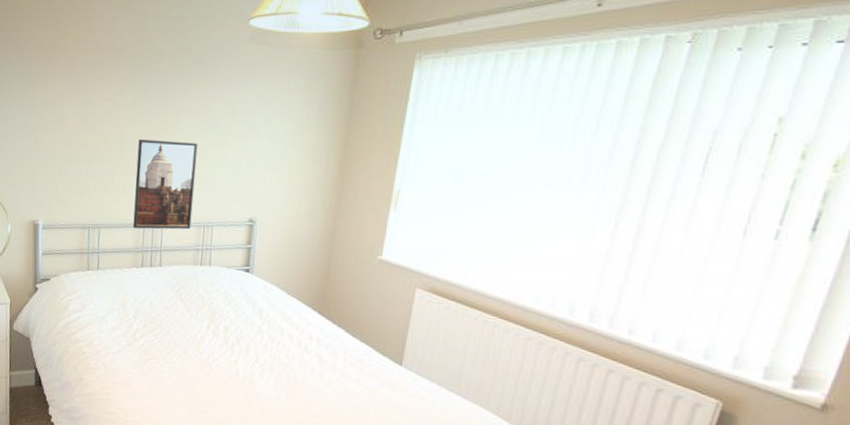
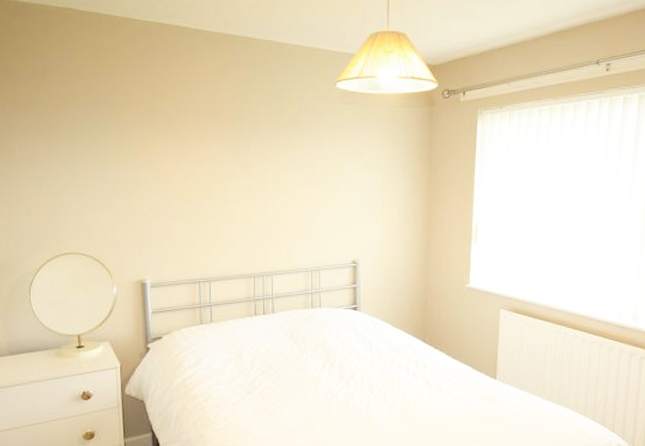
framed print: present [133,139,198,230] -> none [242,194,299,280]

